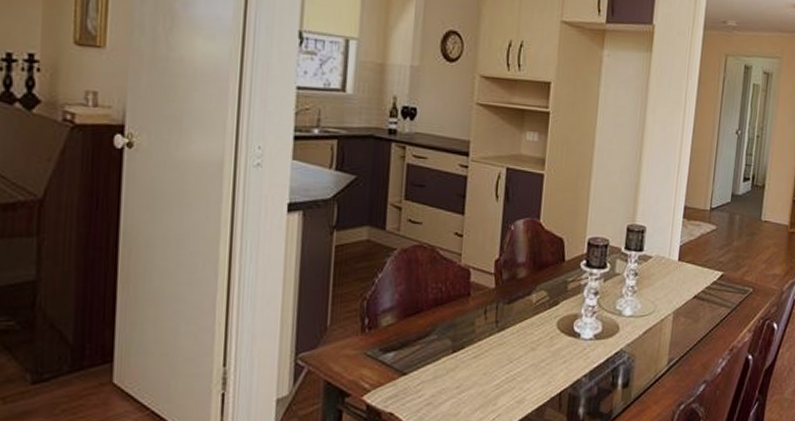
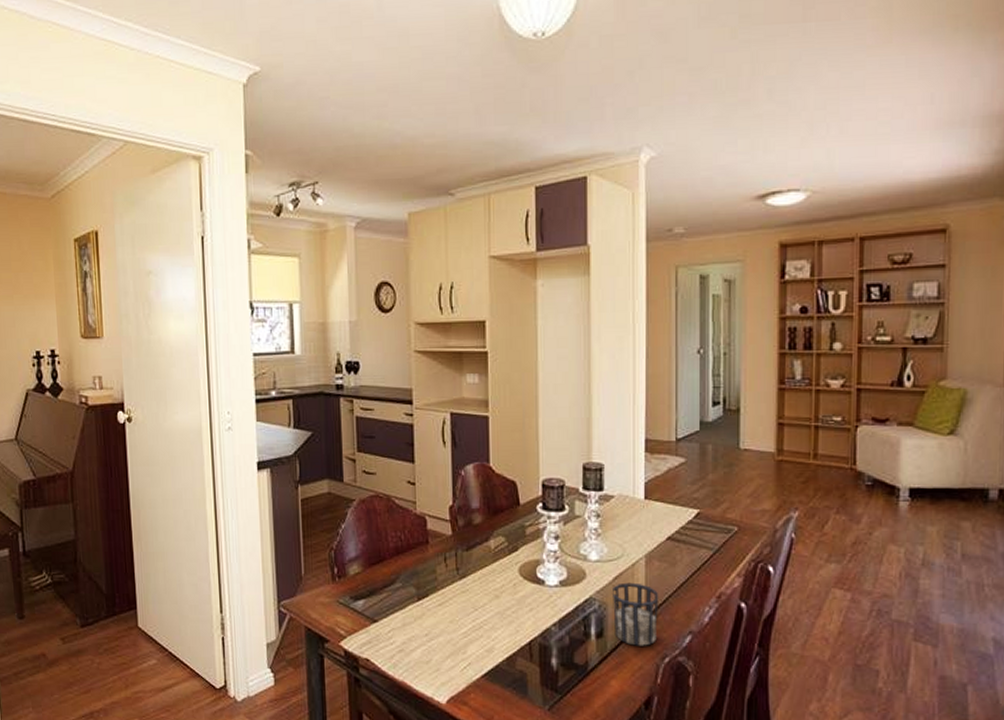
cup: none [639,336,681,395] -> present [613,582,658,646]

